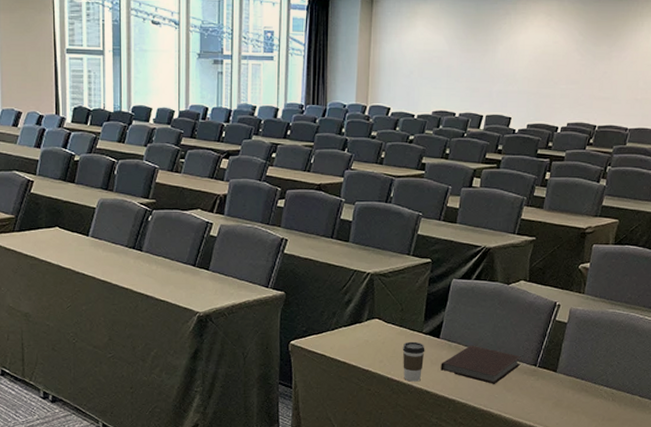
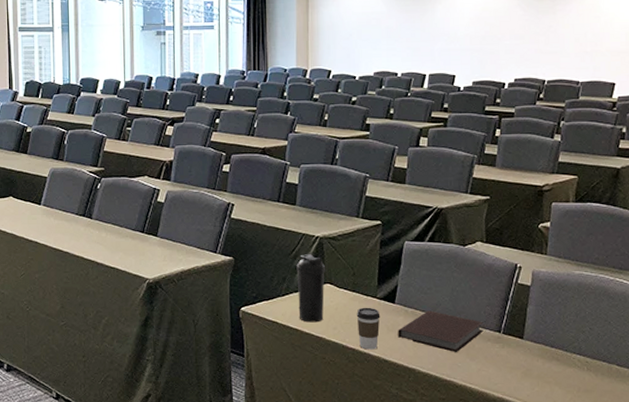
water bottle: none [346,290,375,356] -> present [296,254,325,323]

